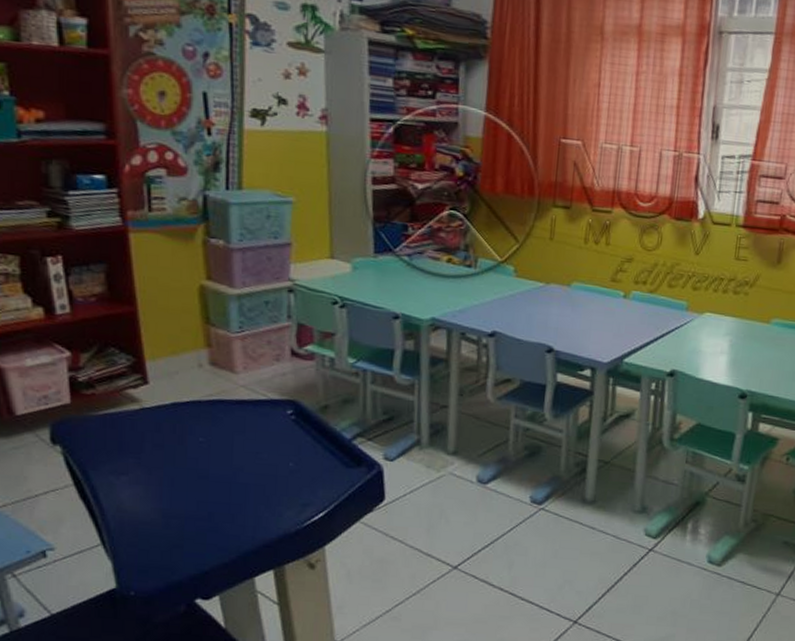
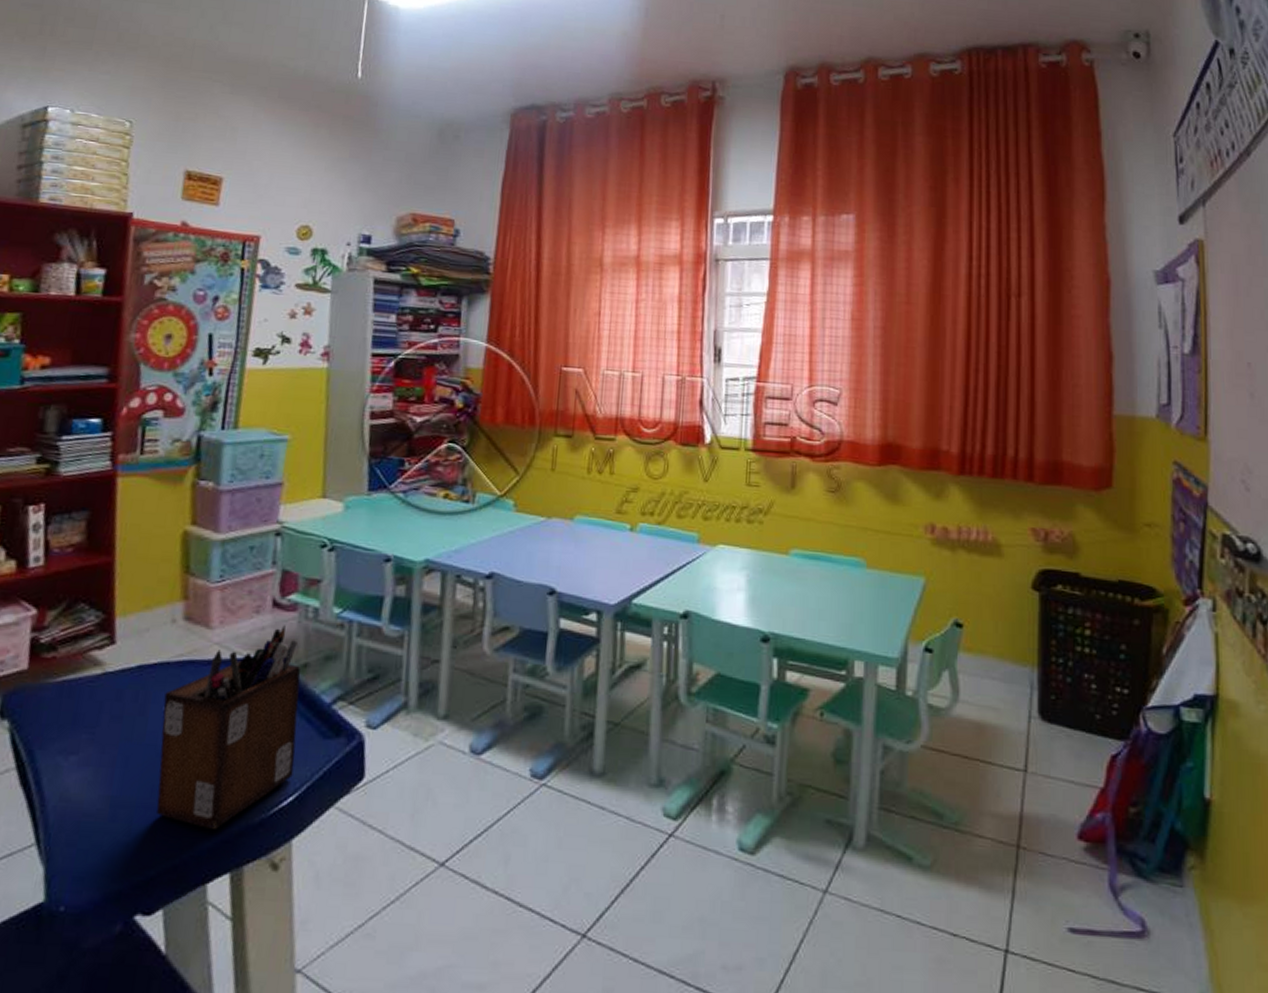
desk organizer: none [199,372,323,536] -> present [157,625,301,829]

